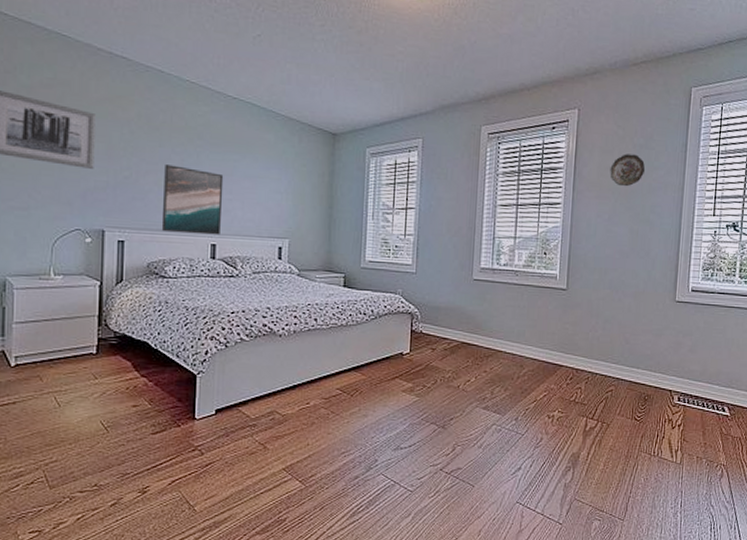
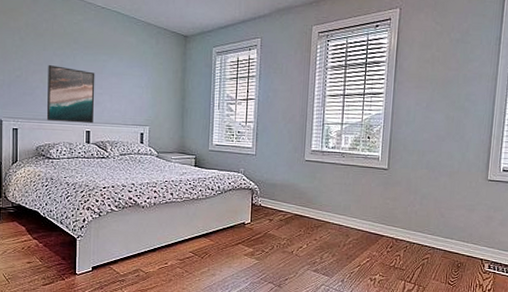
decorative plate: present [610,154,646,187] -> none [428,47,462,78]

